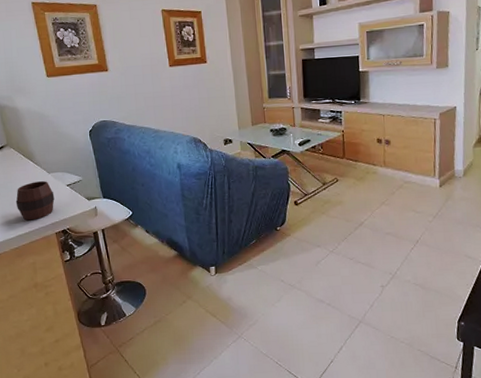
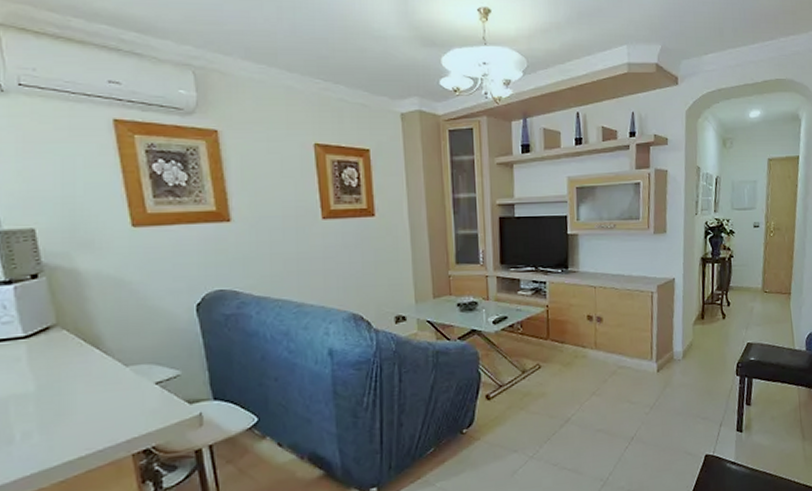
cup: present [15,181,55,221] -> none [65,378,134,439]

